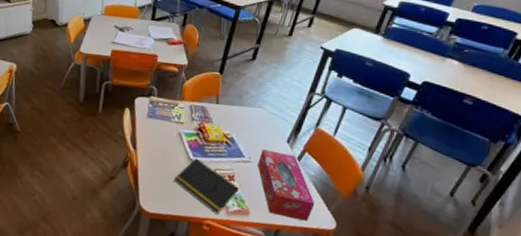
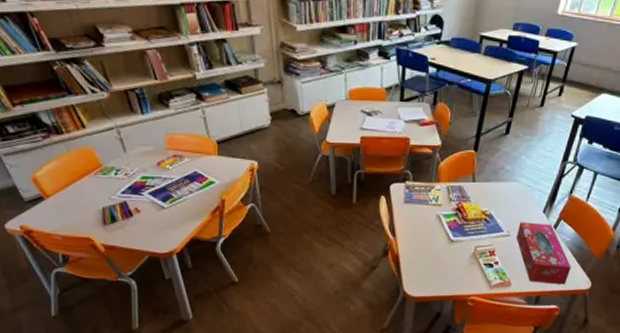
notepad: present [173,158,239,215] -> none [435,238,500,290]

